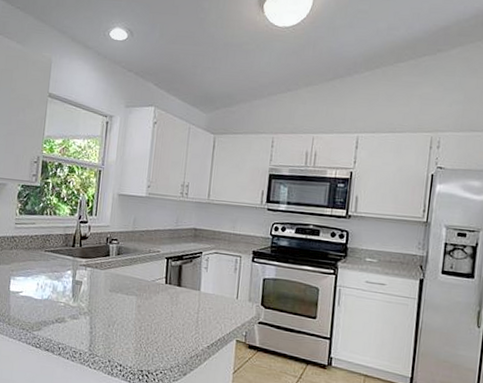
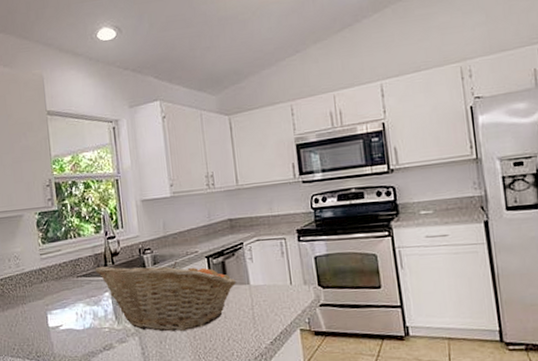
fruit basket: none [63,246,189,320] -> present [95,260,237,332]

